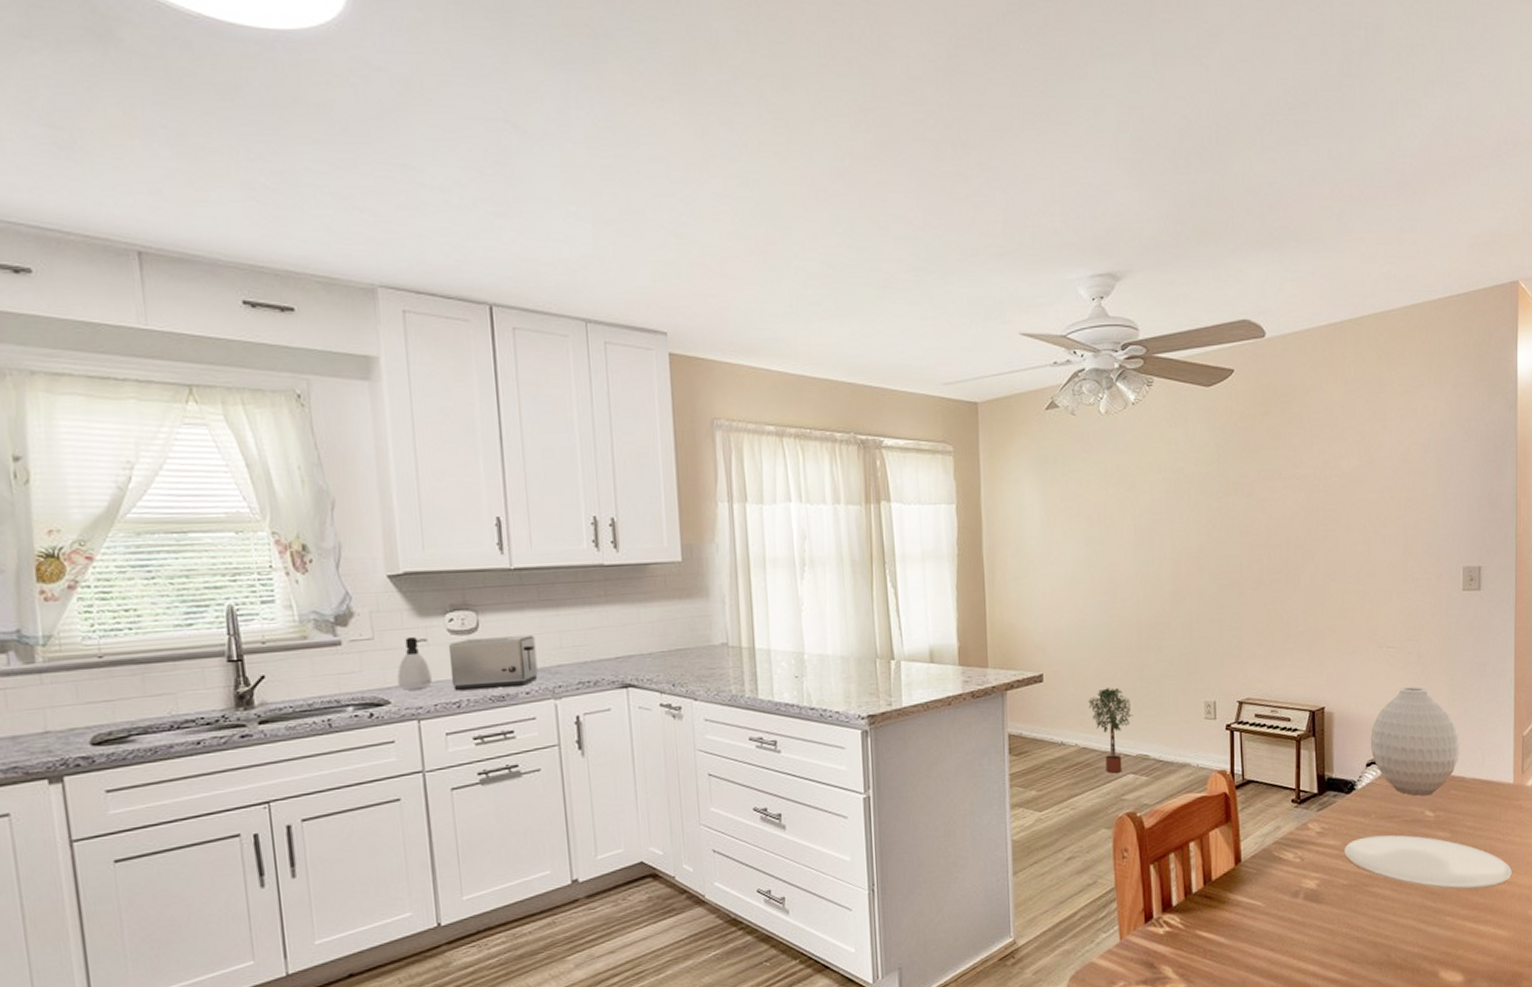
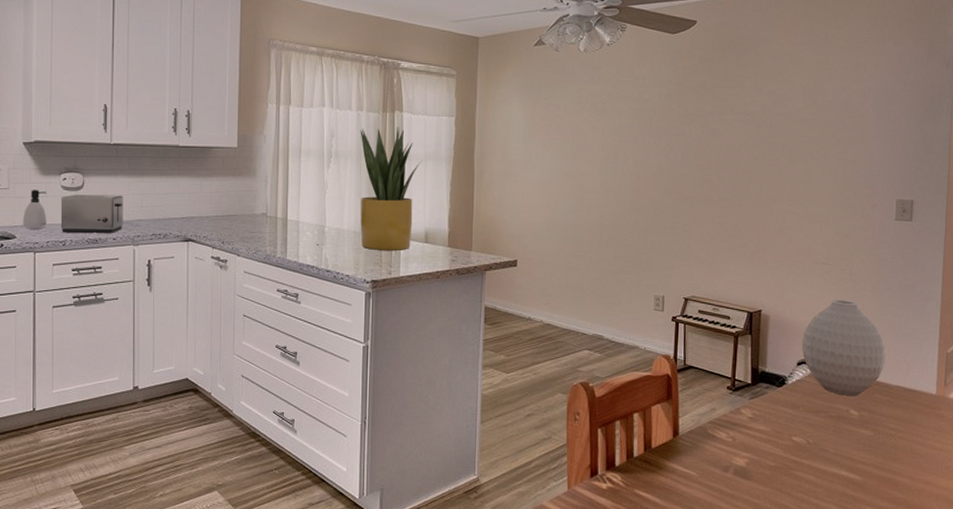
planter: none [838,521,920,678] -> present [360,126,423,250]
potted tree: present [1088,687,1133,773] -> none [554,276,592,348]
plate: present [1344,835,1512,890] -> none [773,426,931,485]

